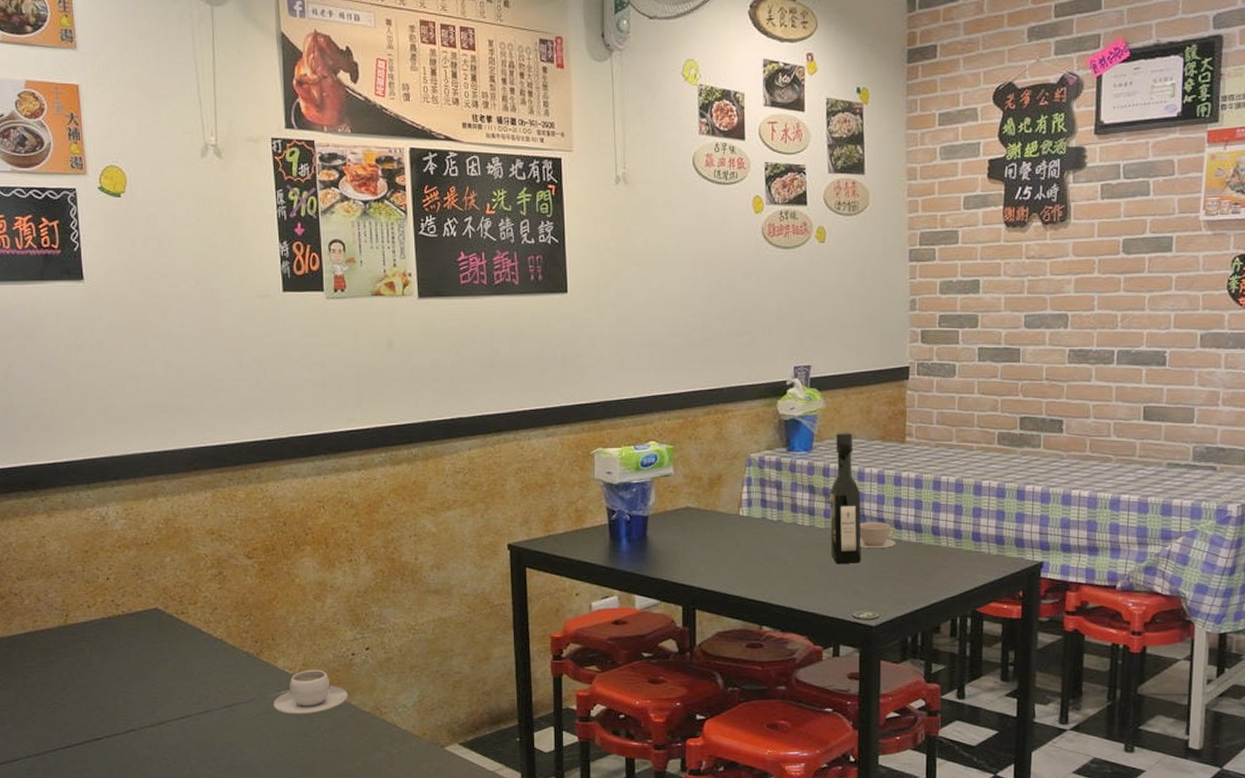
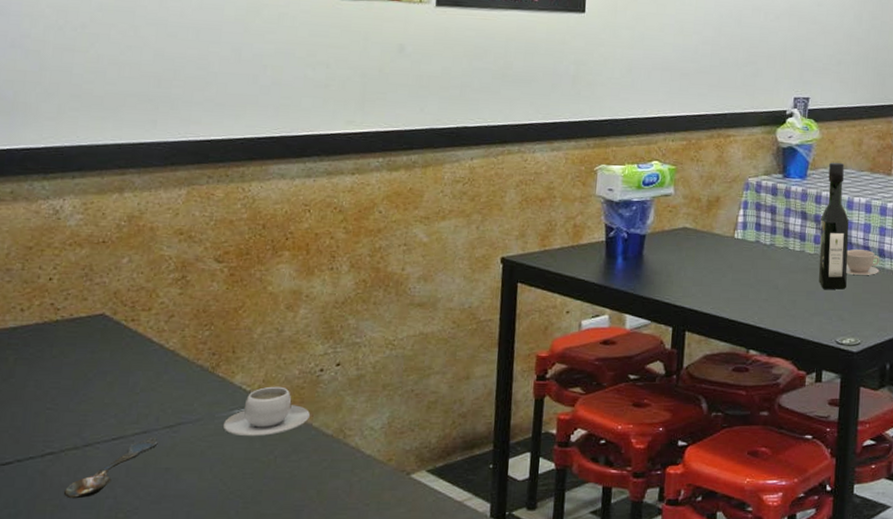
spoon: none [147,716,220,769] -> present [63,438,158,499]

